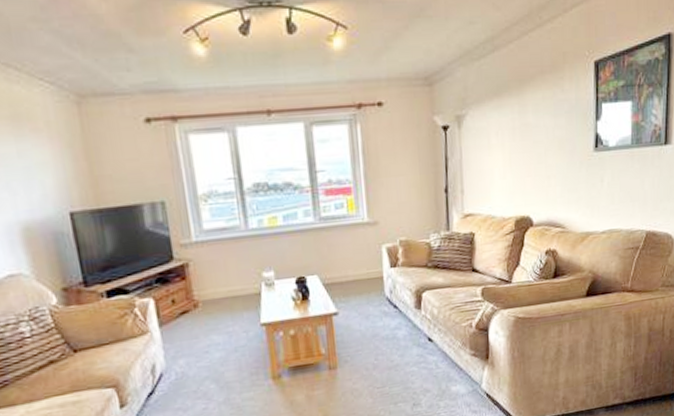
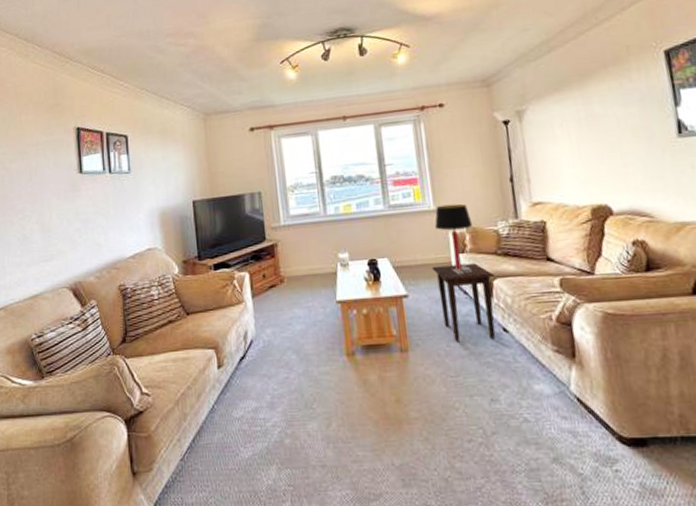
side table: none [363,277,425,354] -> present [432,263,496,341]
table lamp: none [368,215,406,285] -> present [434,203,473,271]

